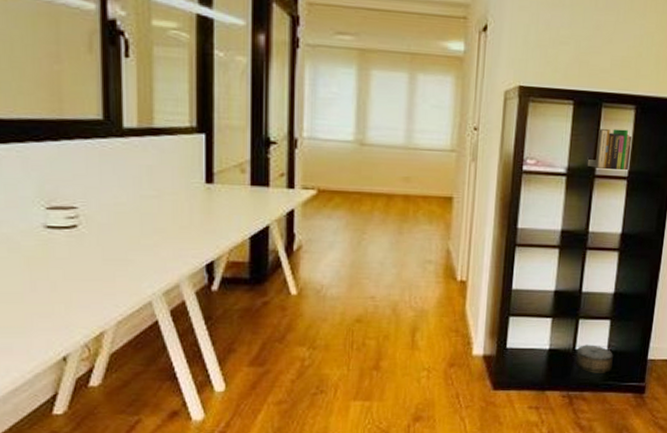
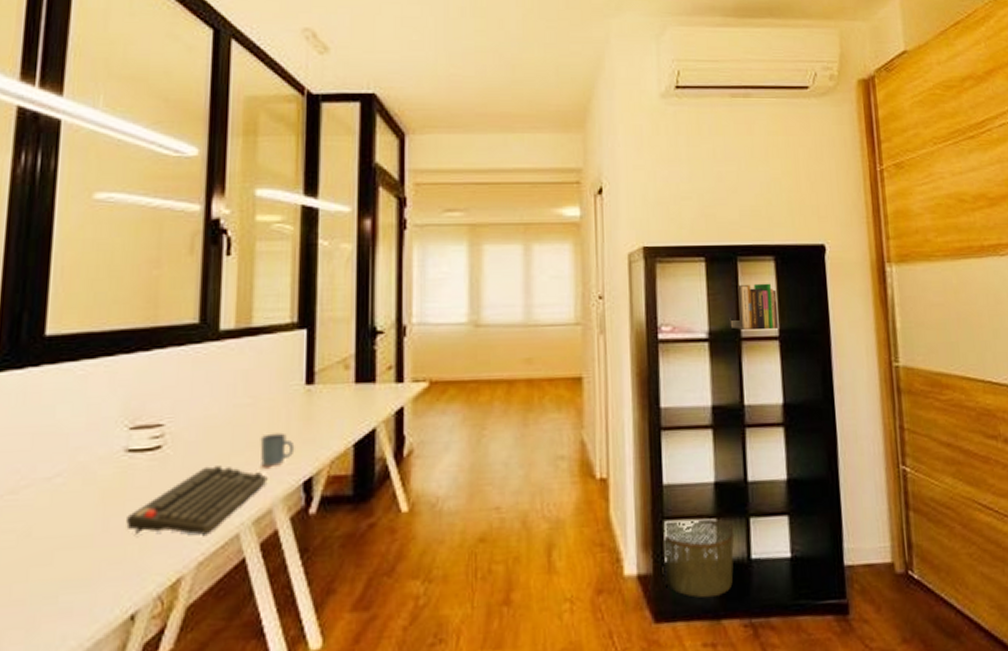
computer keyboard: none [51,245,174,299] -> present [126,466,268,534]
mug: none [166,222,198,251] -> present [260,432,295,468]
basket: none [503,316,566,375] -> present [662,517,735,598]
decorative box: present [575,345,613,373] -> none [753,550,803,590]

